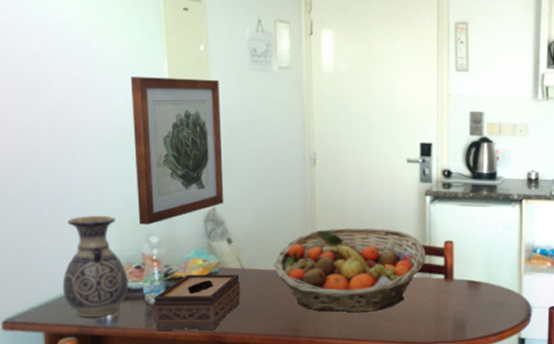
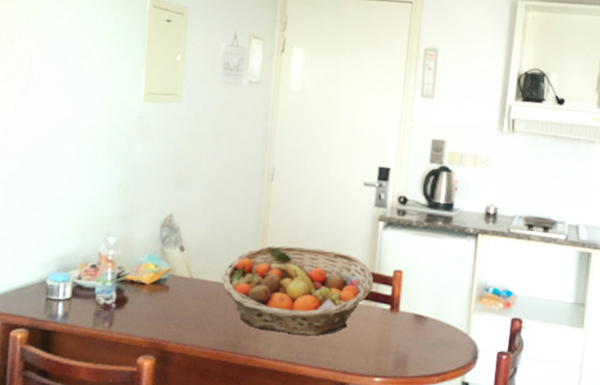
vase: present [62,216,129,318] -> none [21,211,84,312]
wall art: present [130,77,224,225] -> none [99,81,191,225]
tissue box: present [154,274,241,331] -> none [101,278,188,338]

